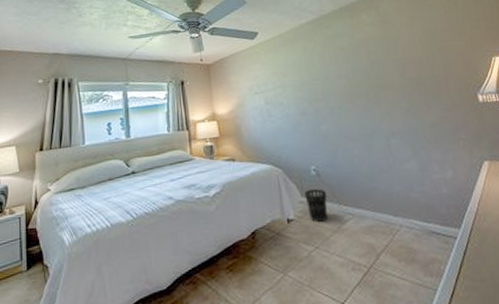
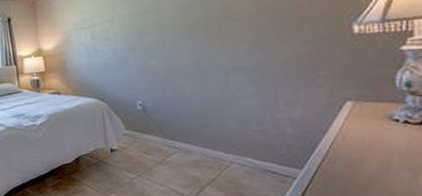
wastebasket: present [304,189,328,222] -> none [128,123,153,153]

